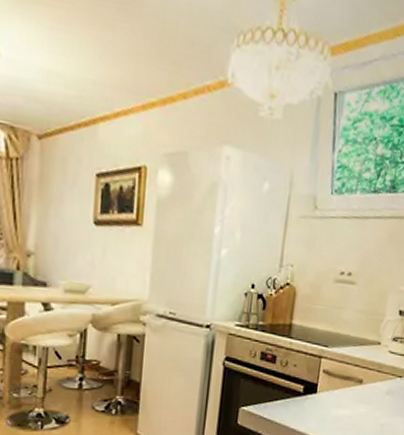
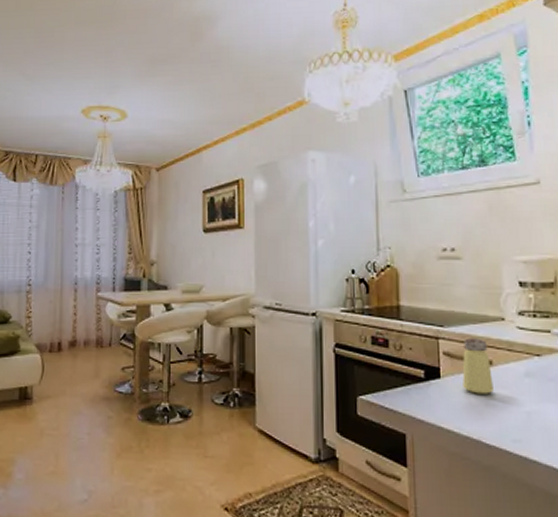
saltshaker: none [334,358,362,408] -> present [462,338,493,394]

